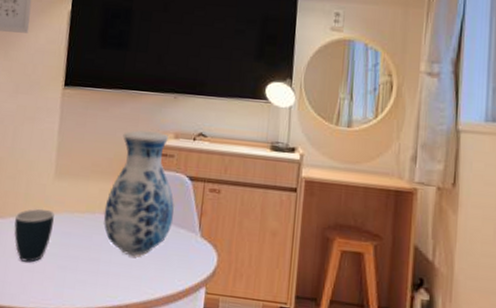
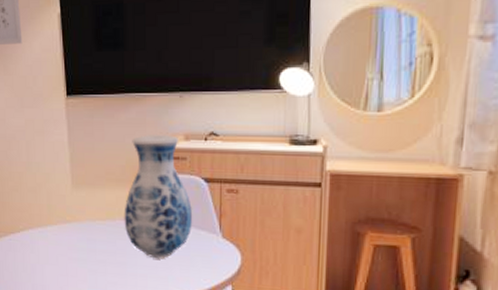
mug: present [14,208,54,262] -> none [43,218,78,268]

